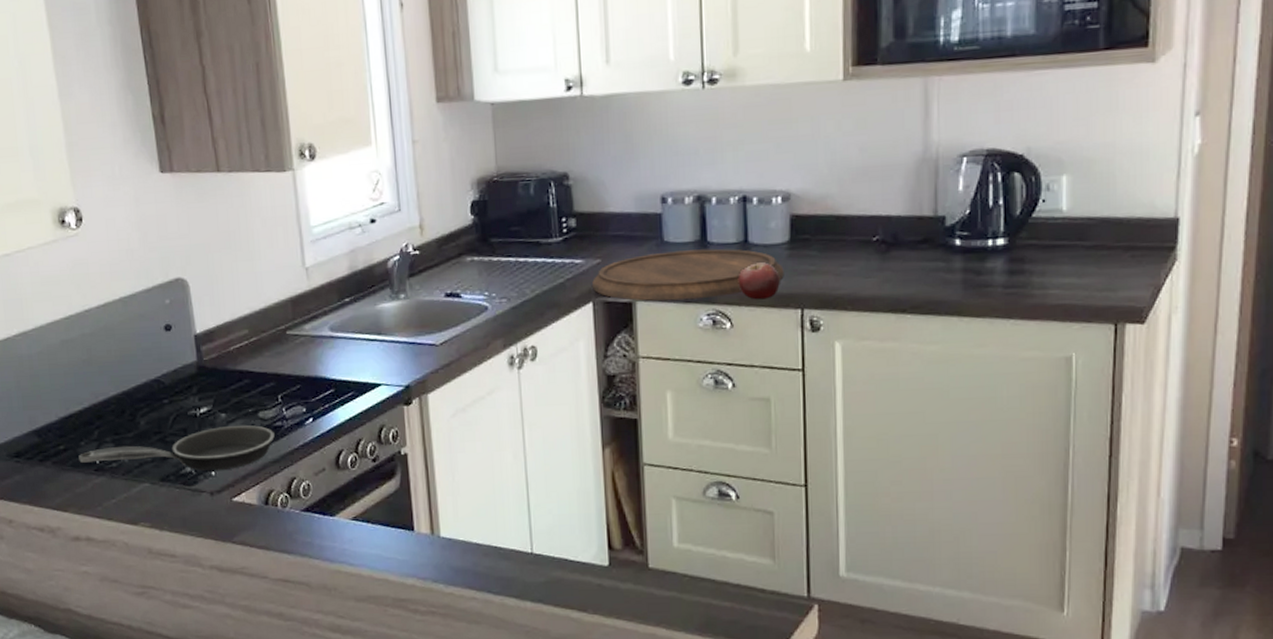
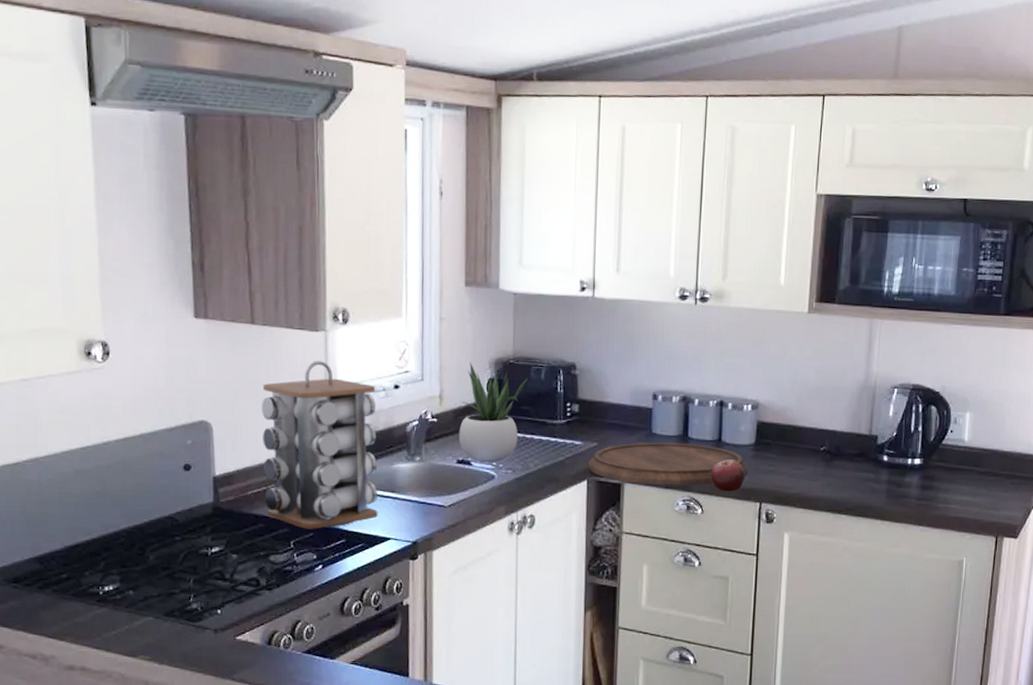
frying pan: present [78,424,275,472] -> none [81,566,284,610]
spice rack: none [234,201,366,381] -> present [261,360,378,529]
potted plant: none [442,185,516,294] -> present [459,362,529,463]

